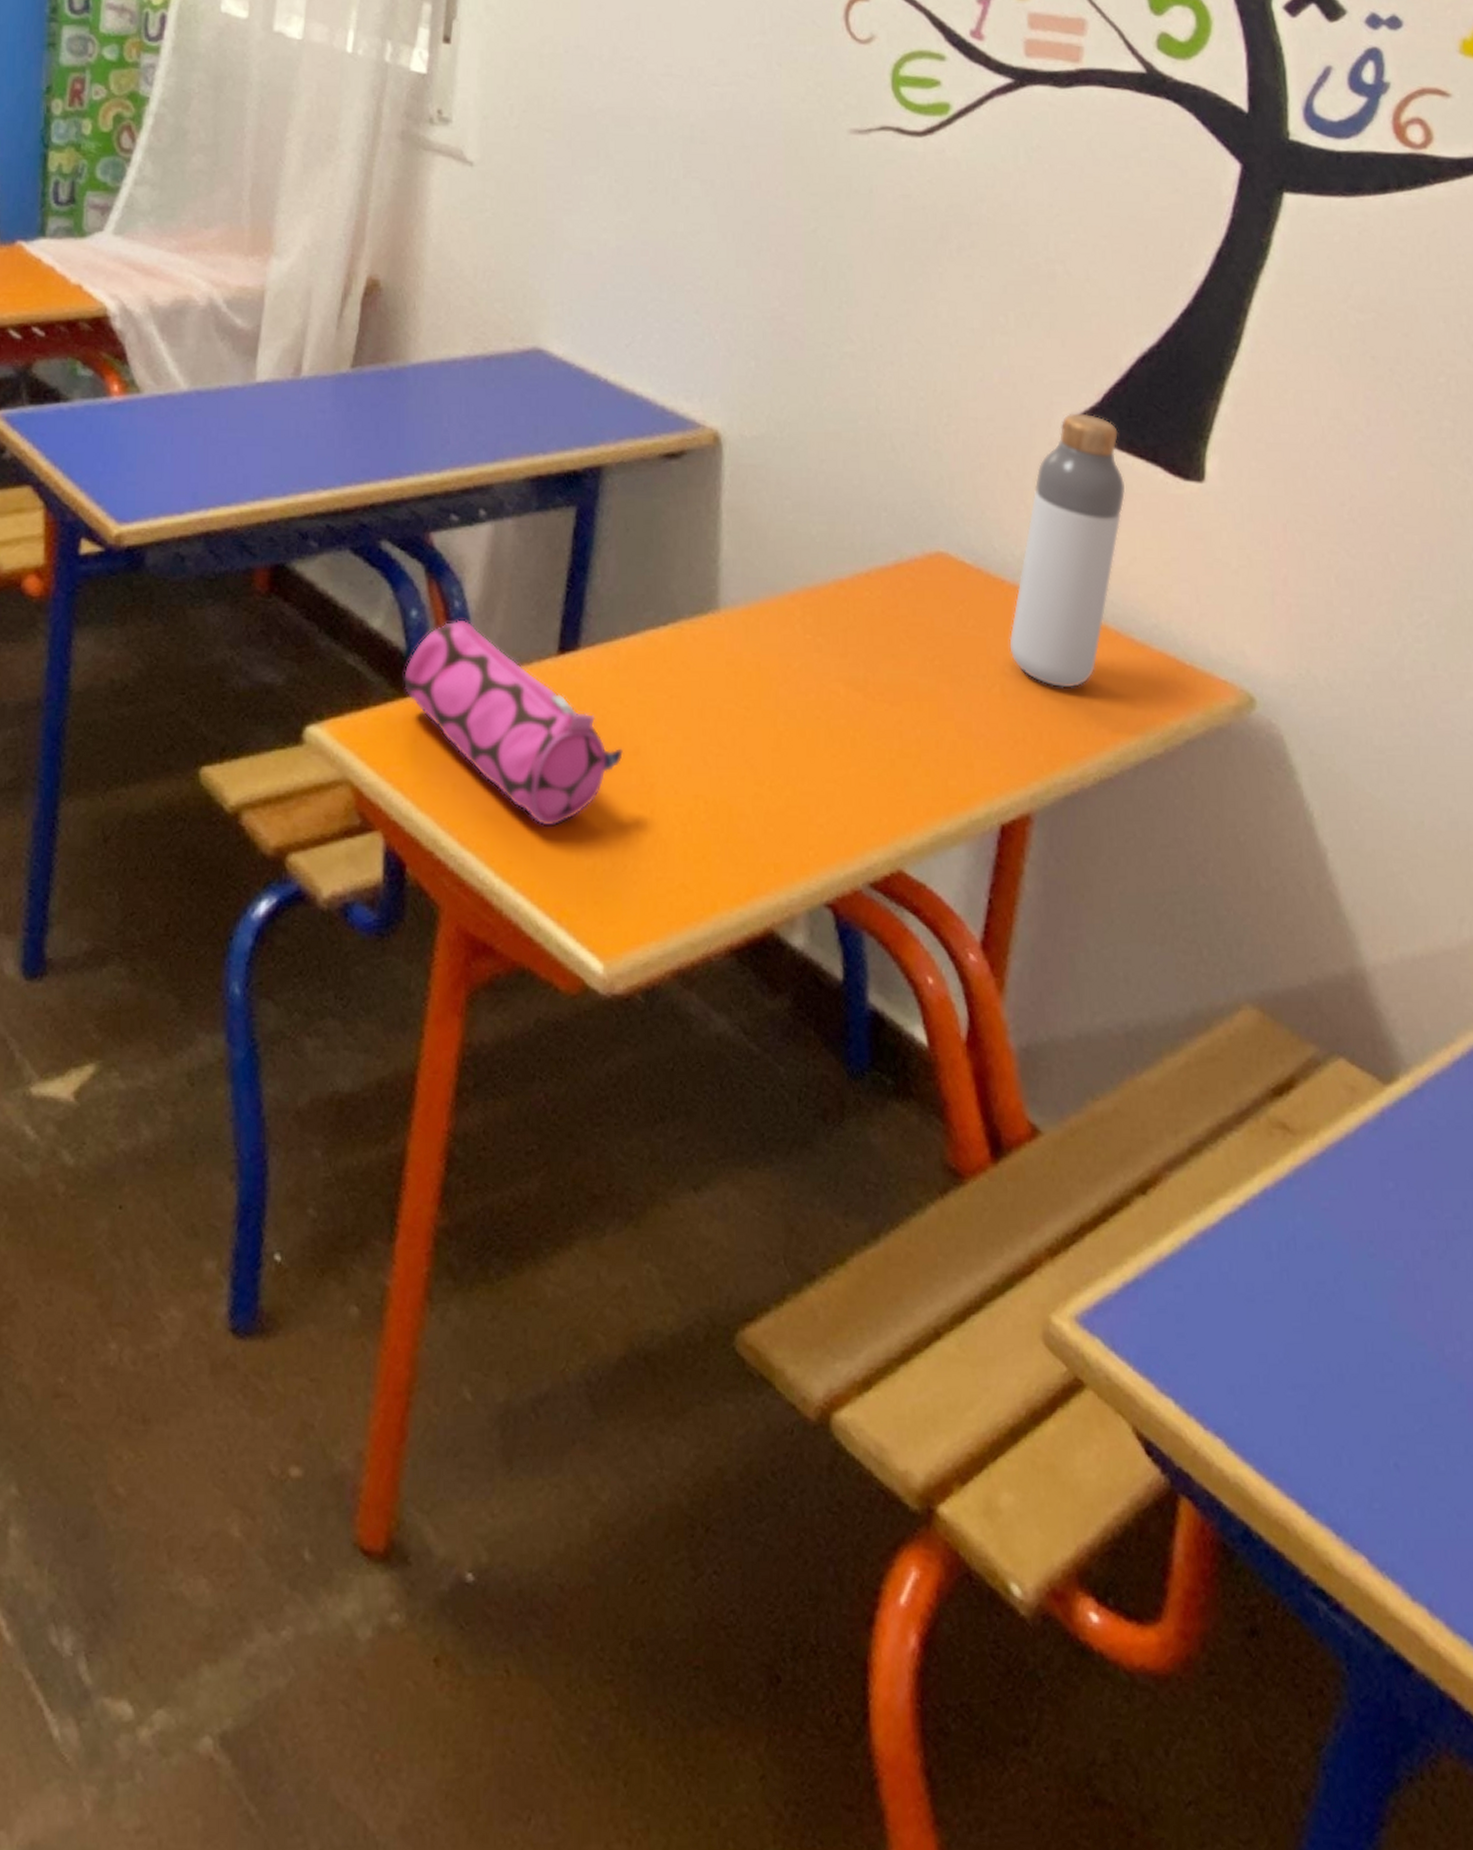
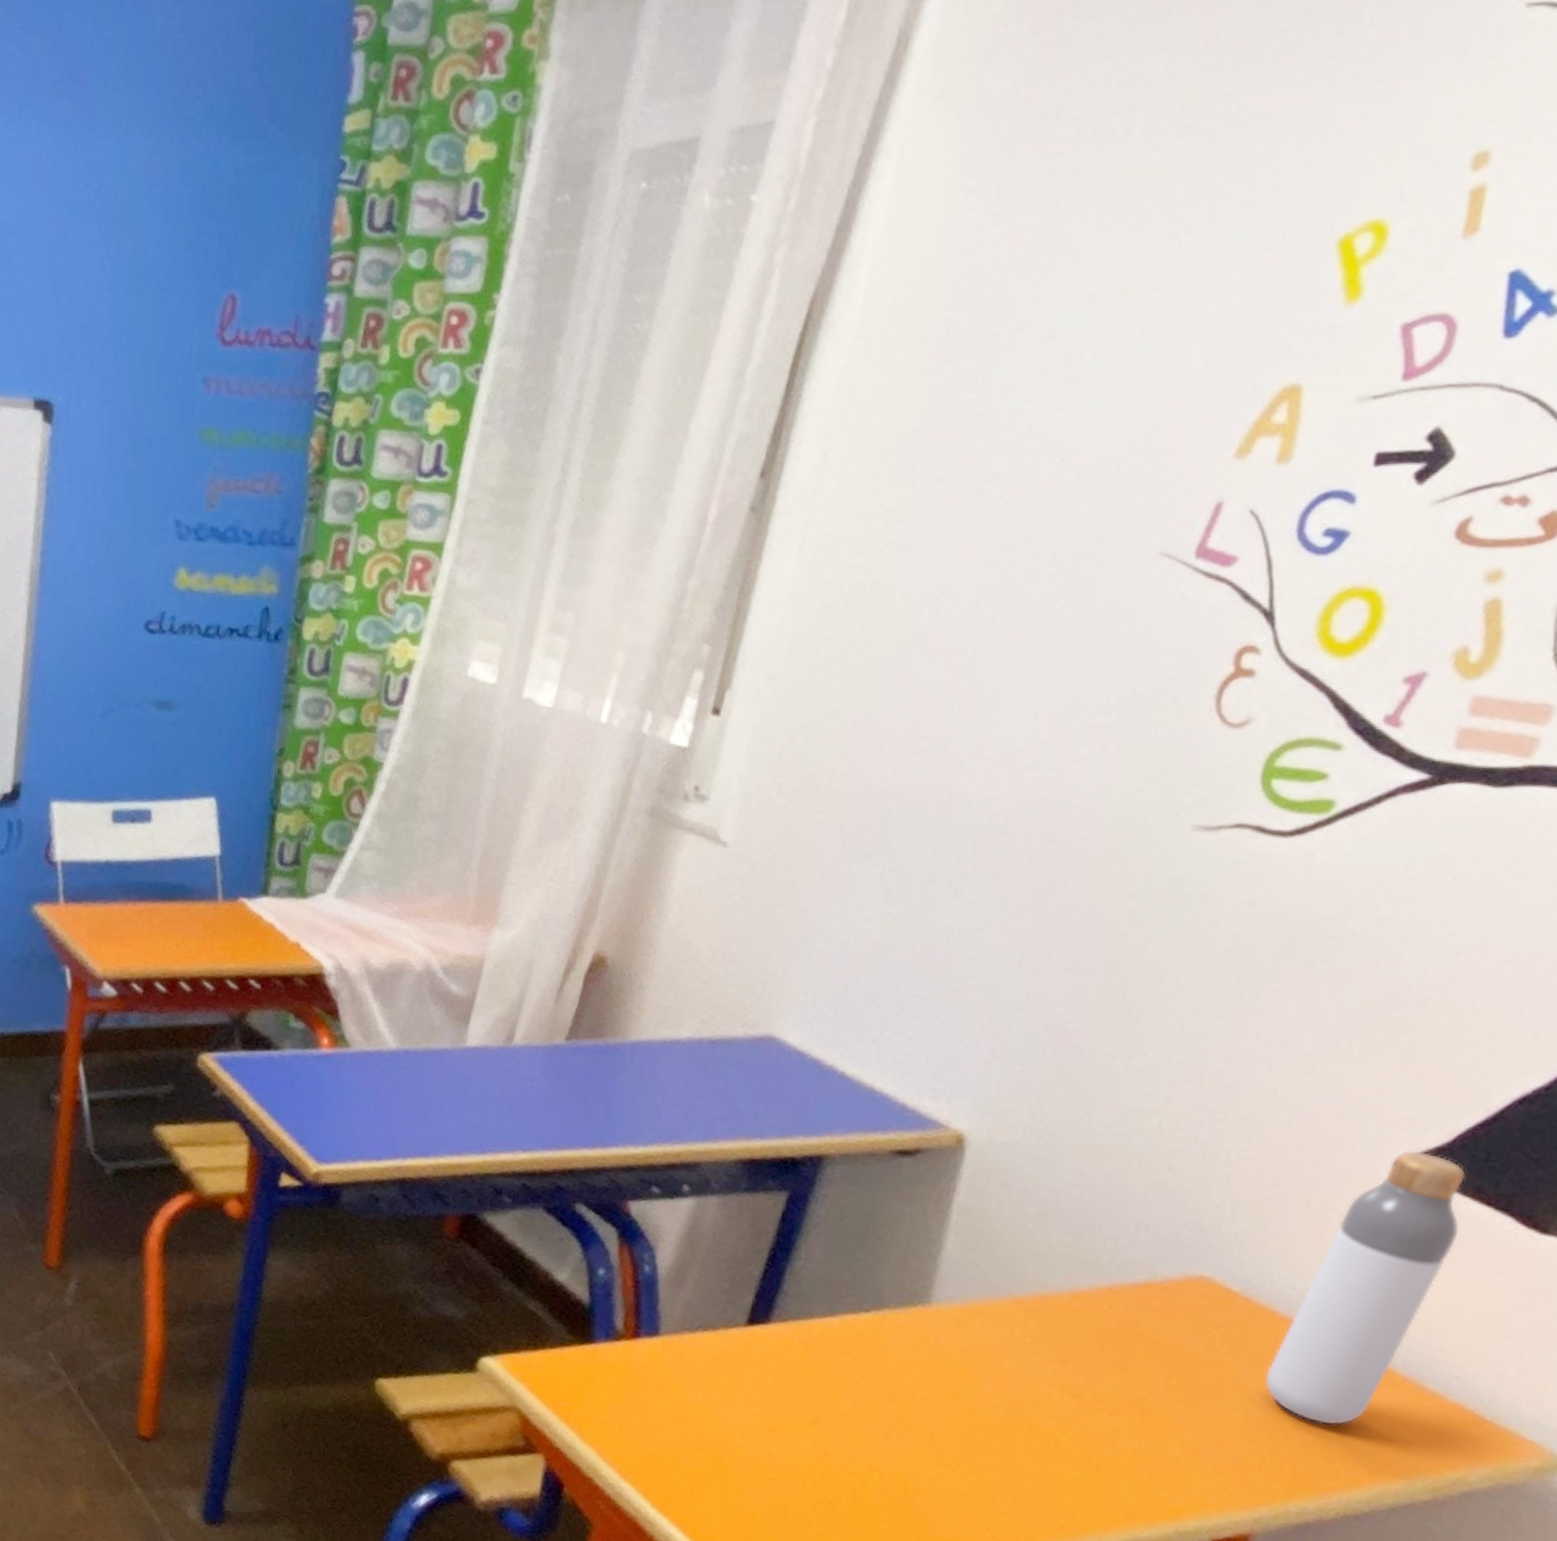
pencil case: present [404,619,624,826] -> none [582,1282,802,1474]

